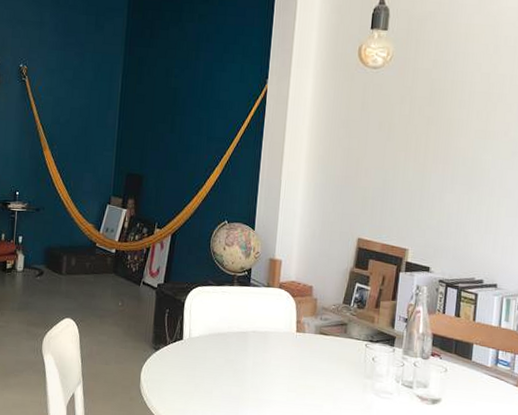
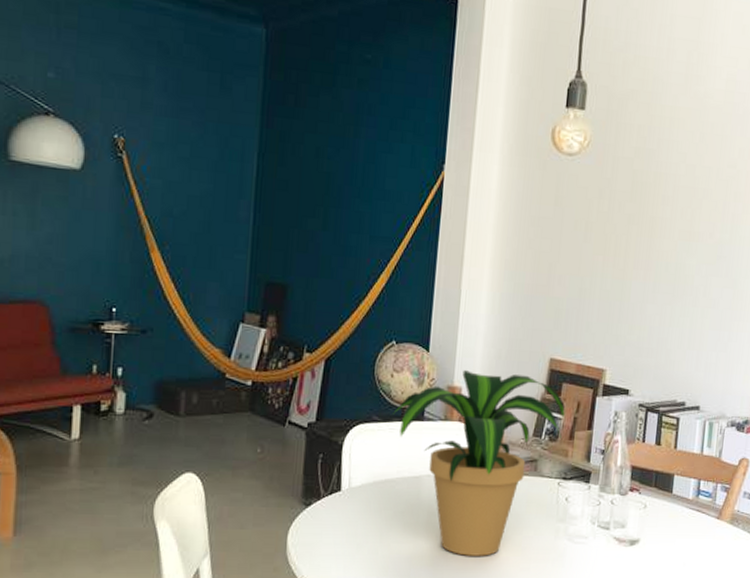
potted plant: none [225,246,372,403] -> present [393,370,565,556]

